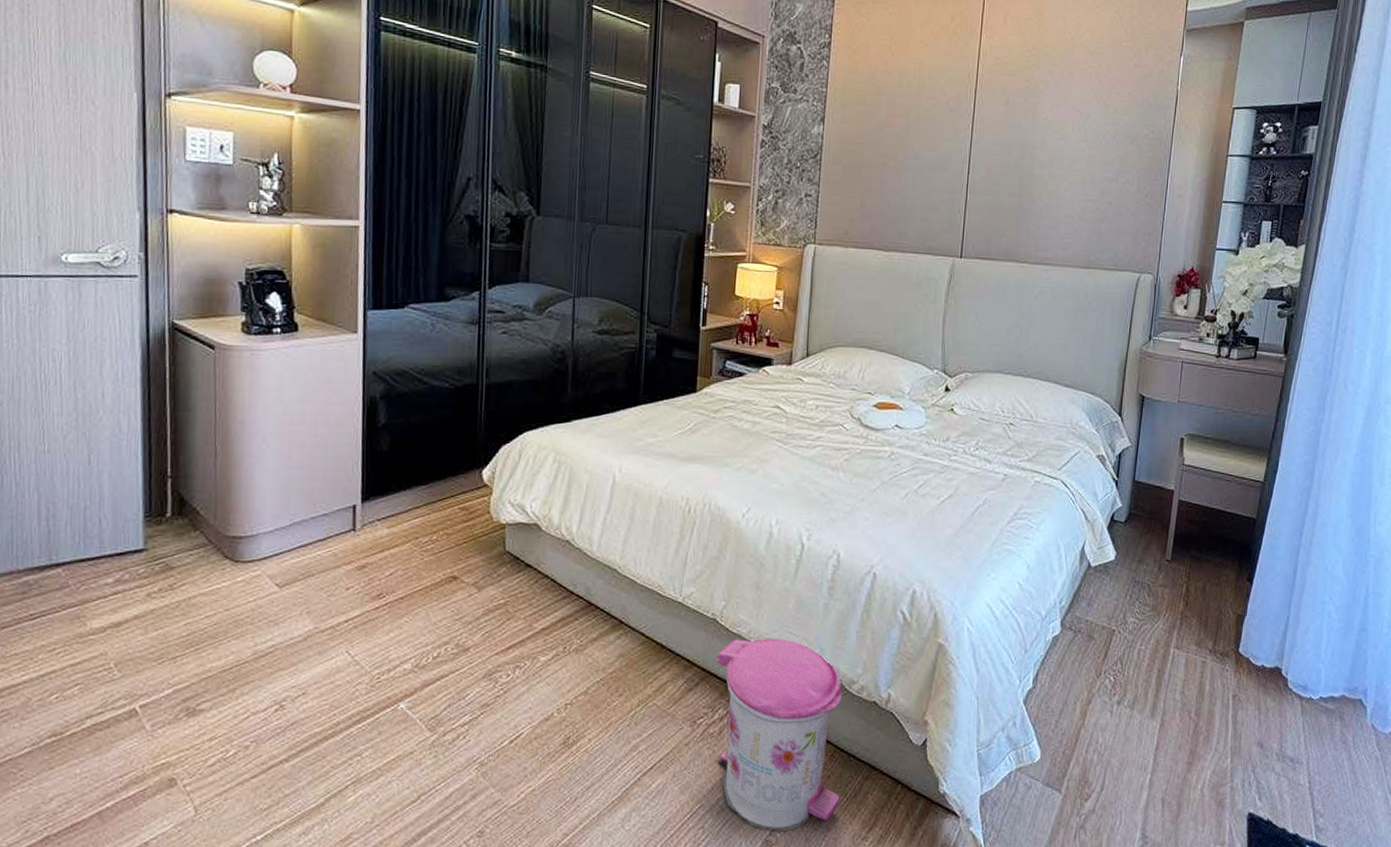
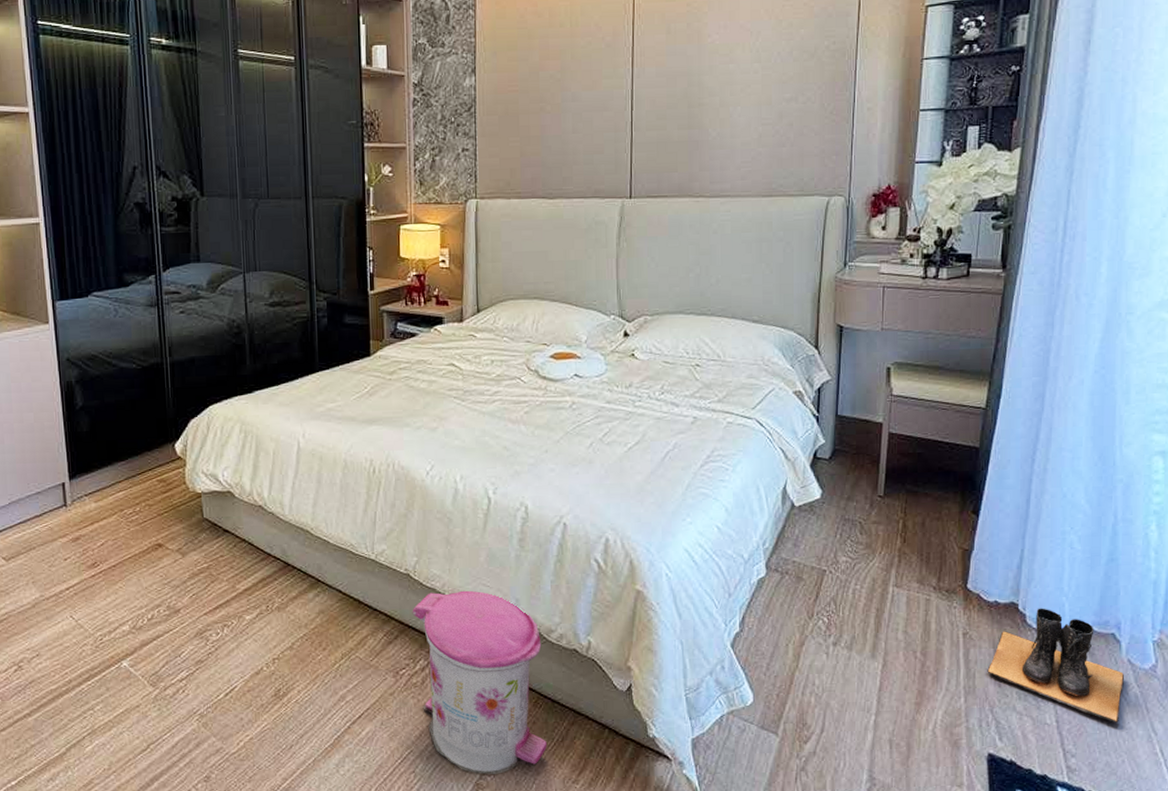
boots: none [1252,673,1369,785] -> present [987,608,1125,724]

